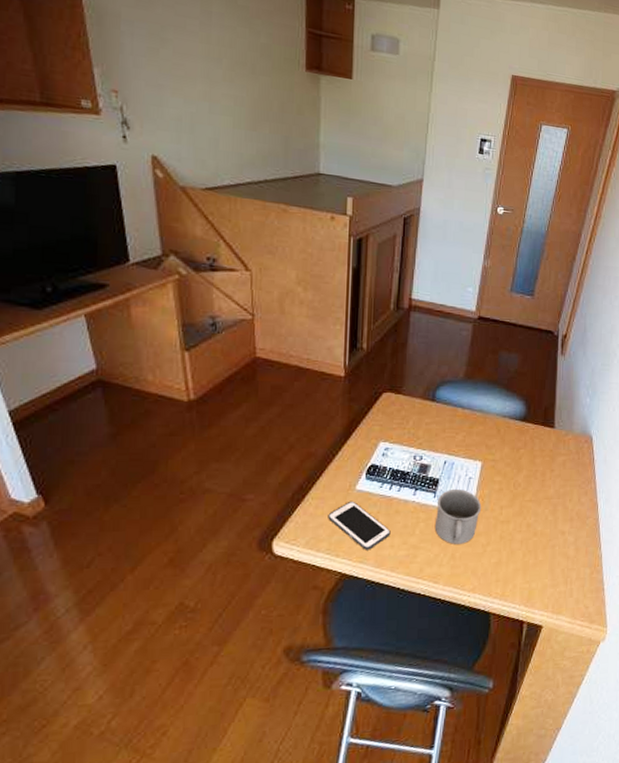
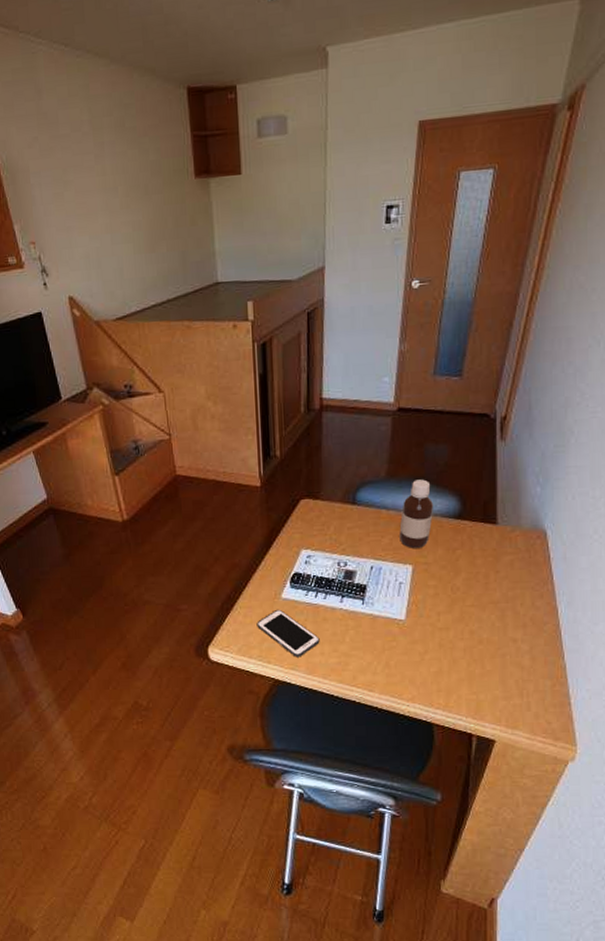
mug: present [434,488,482,544] -> none [365,594,416,652]
bottle: none [472,383,504,446] -> present [399,479,434,548]

